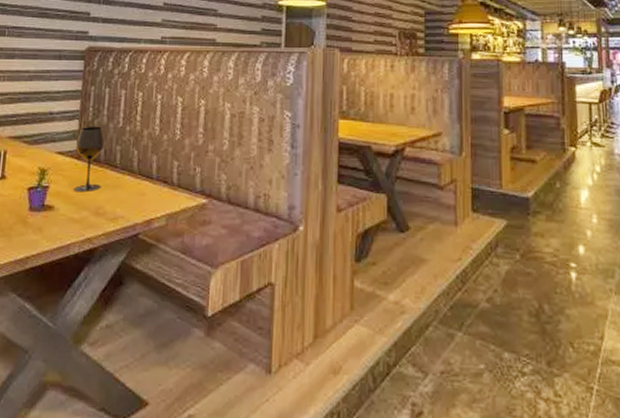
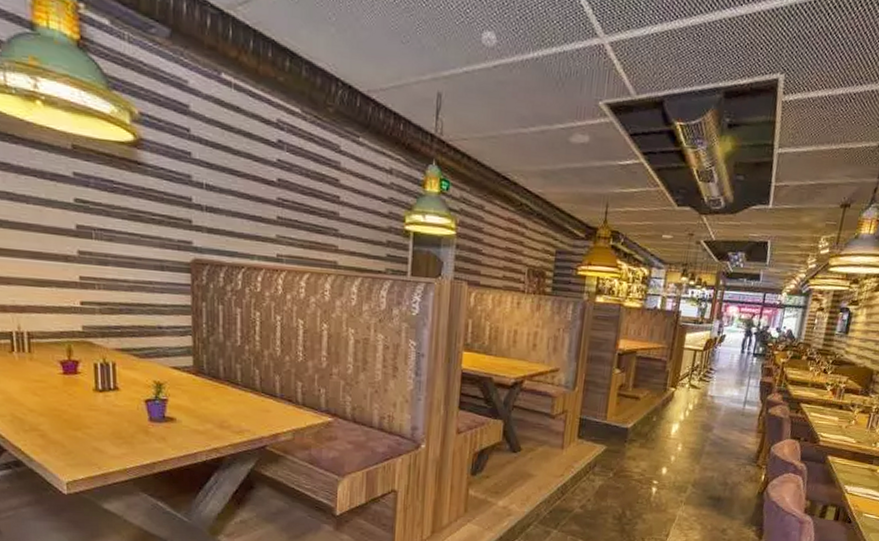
wineglass: present [74,126,105,193] -> none [192,343,223,407]

